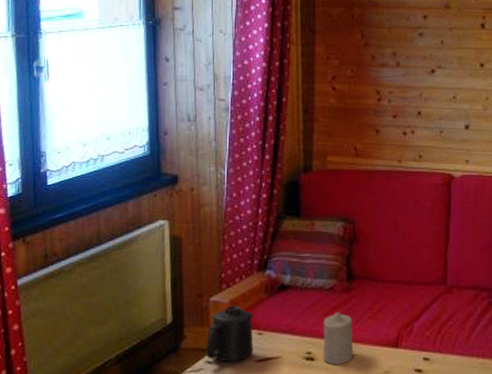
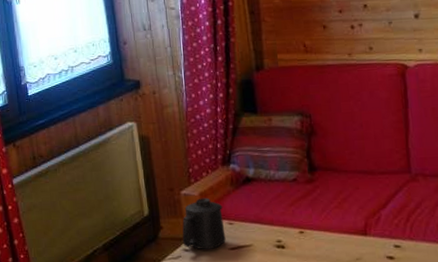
candle: present [323,311,354,365] -> none [290,201,324,253]

